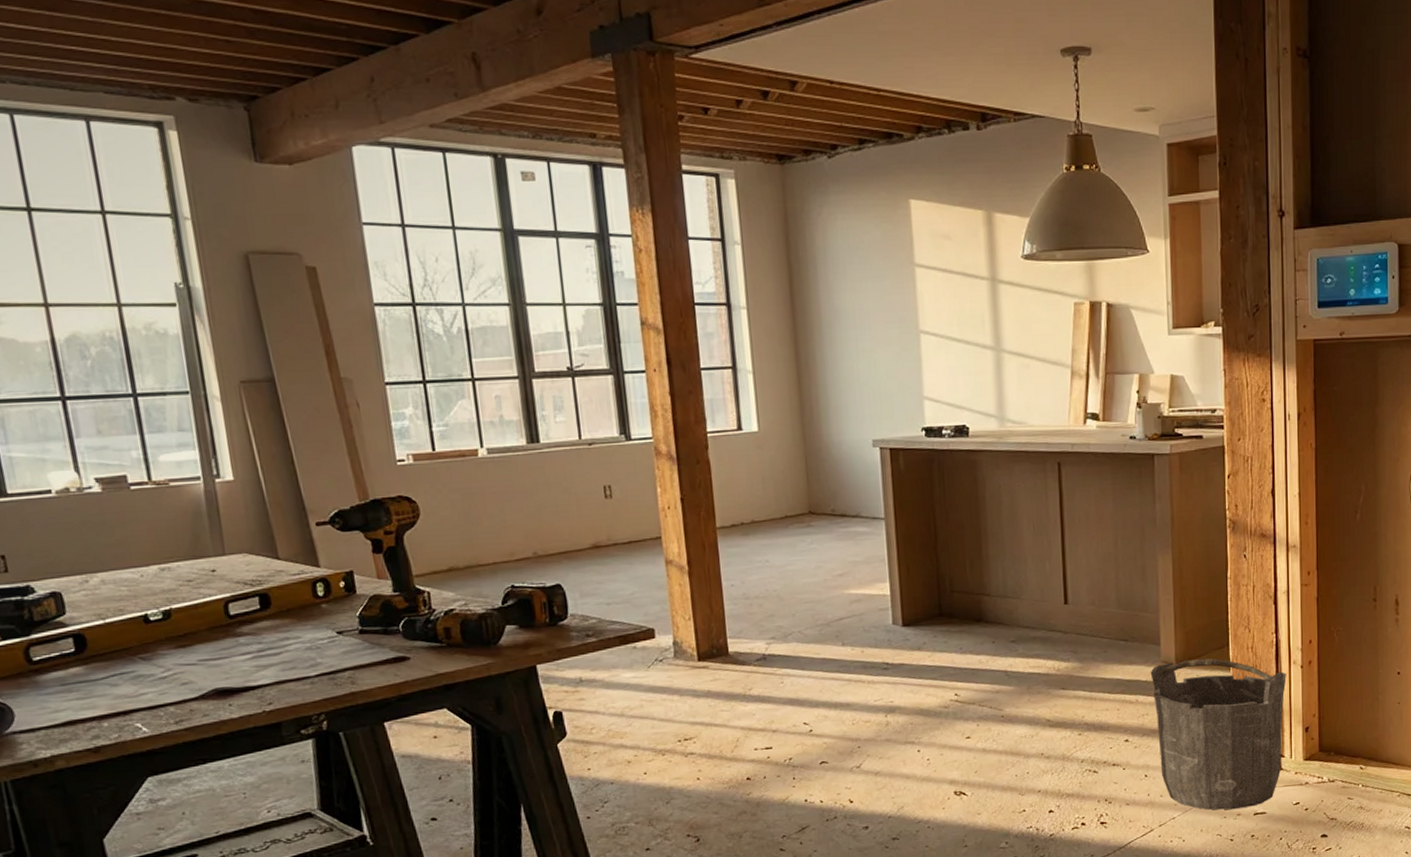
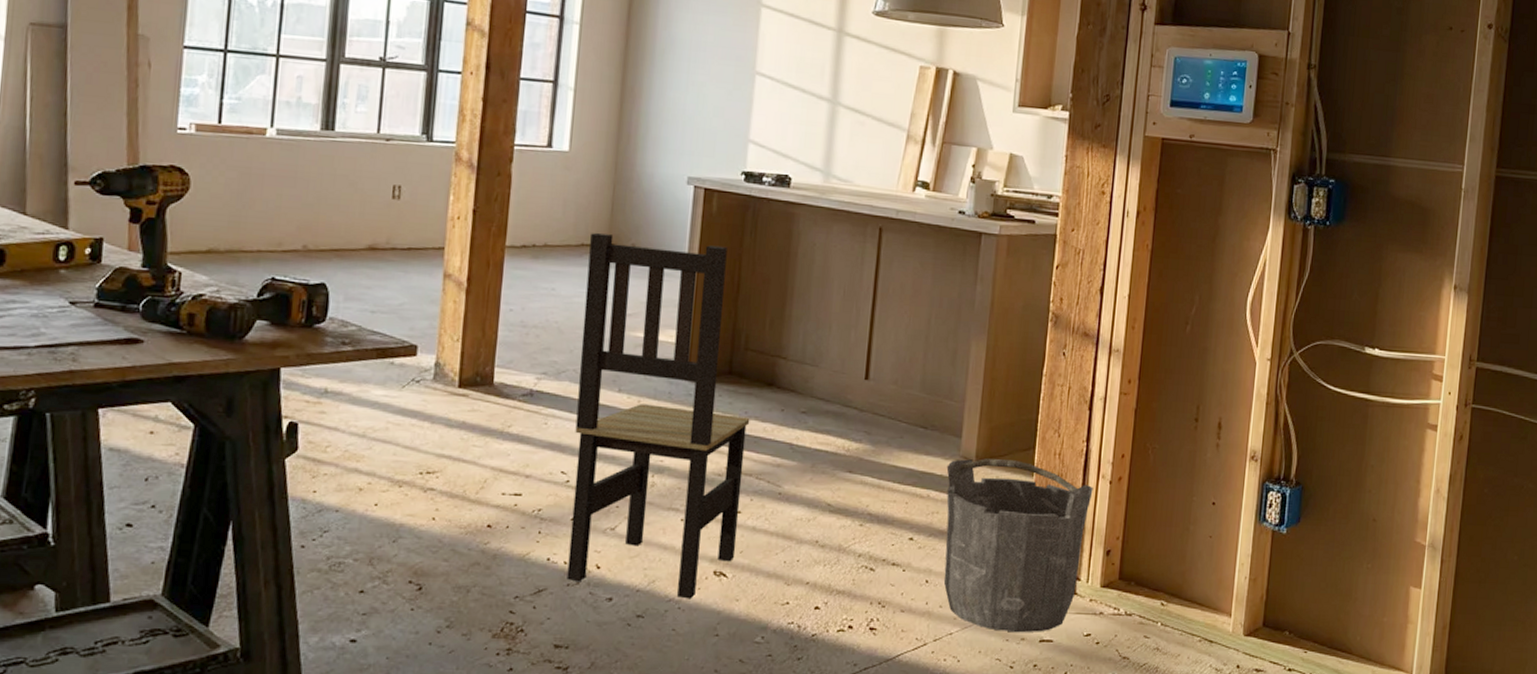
dining chair: none [792,500,971,819] -> present [567,232,750,599]

